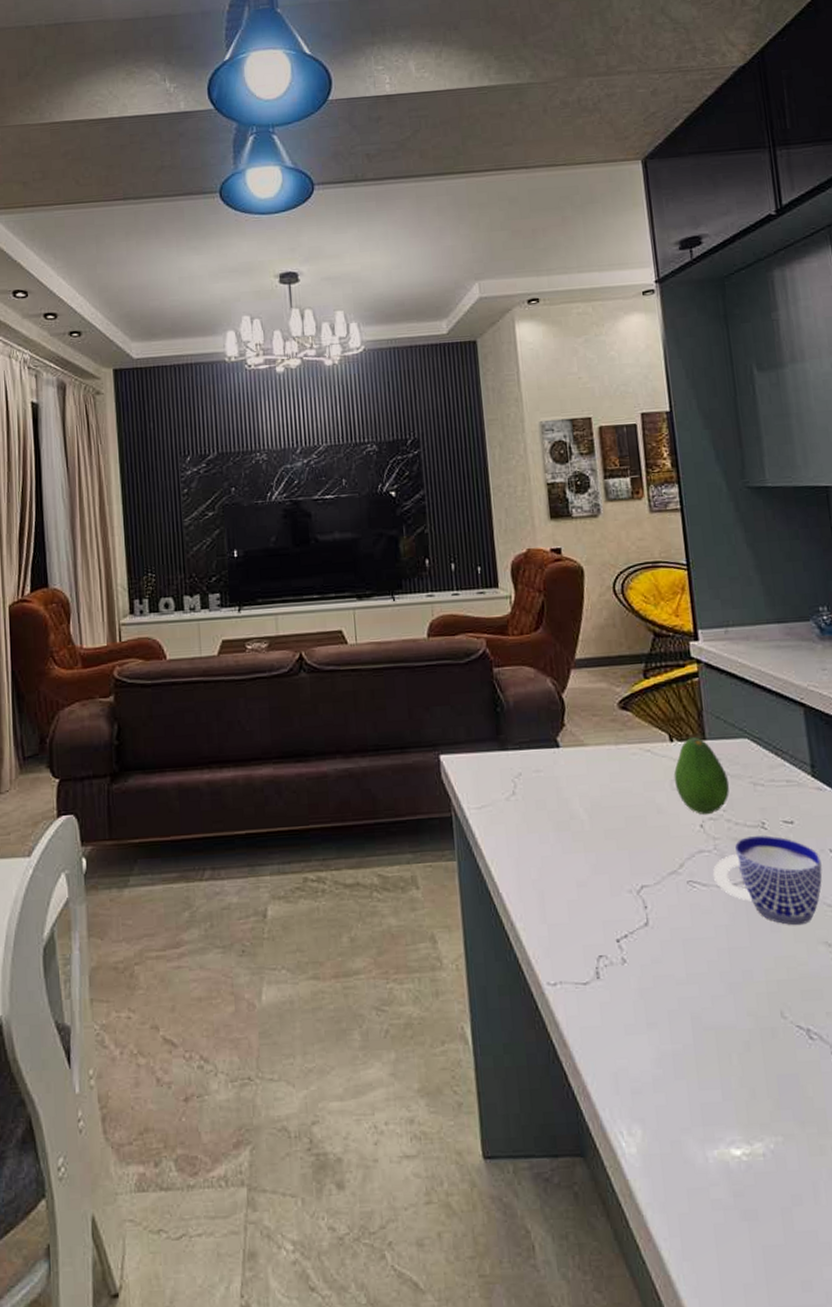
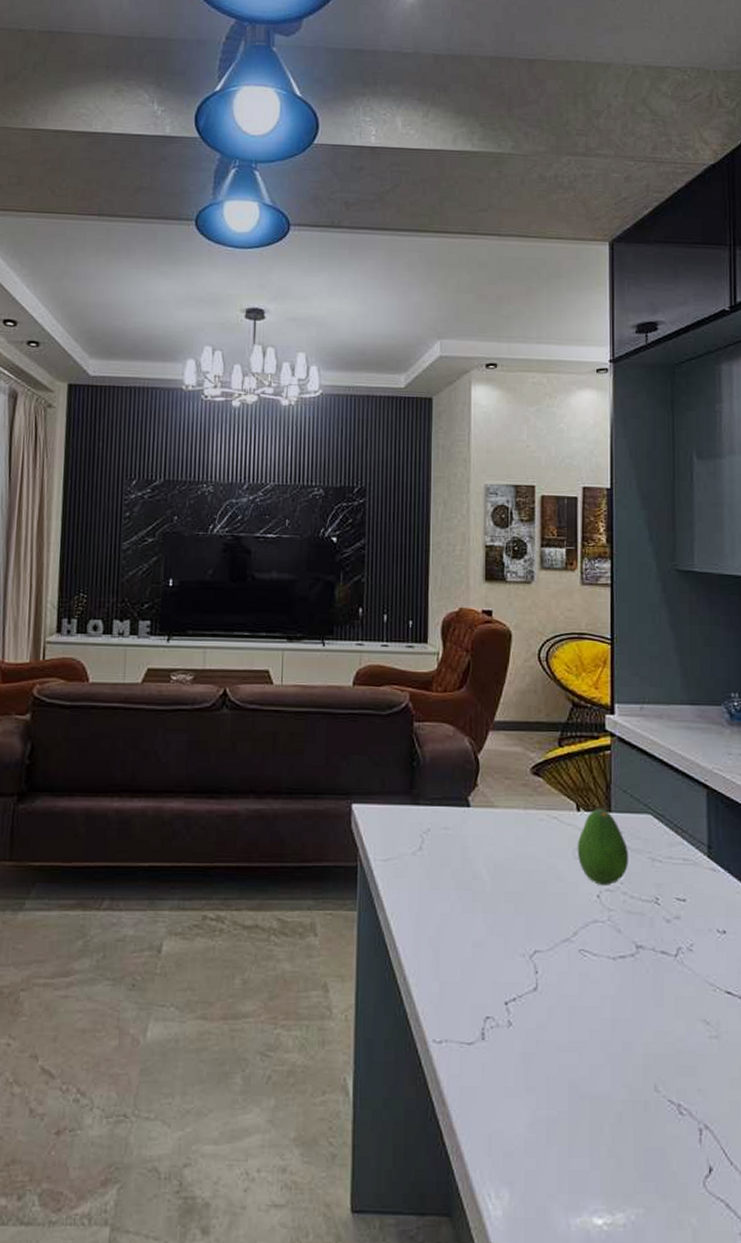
cup: present [713,835,822,926] -> none [605,911,708,1002]

